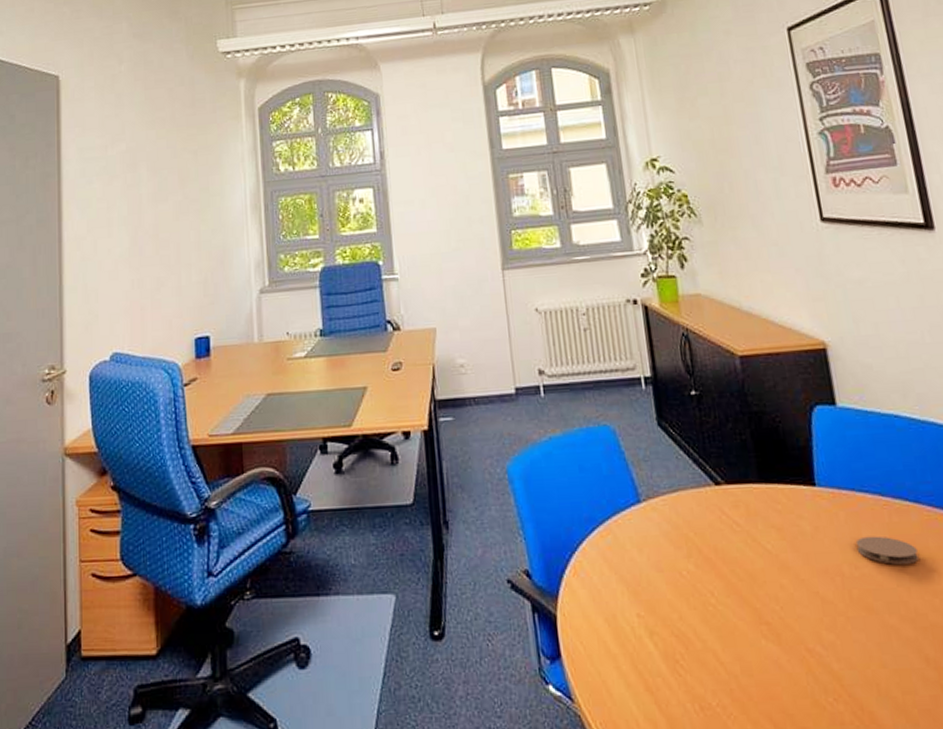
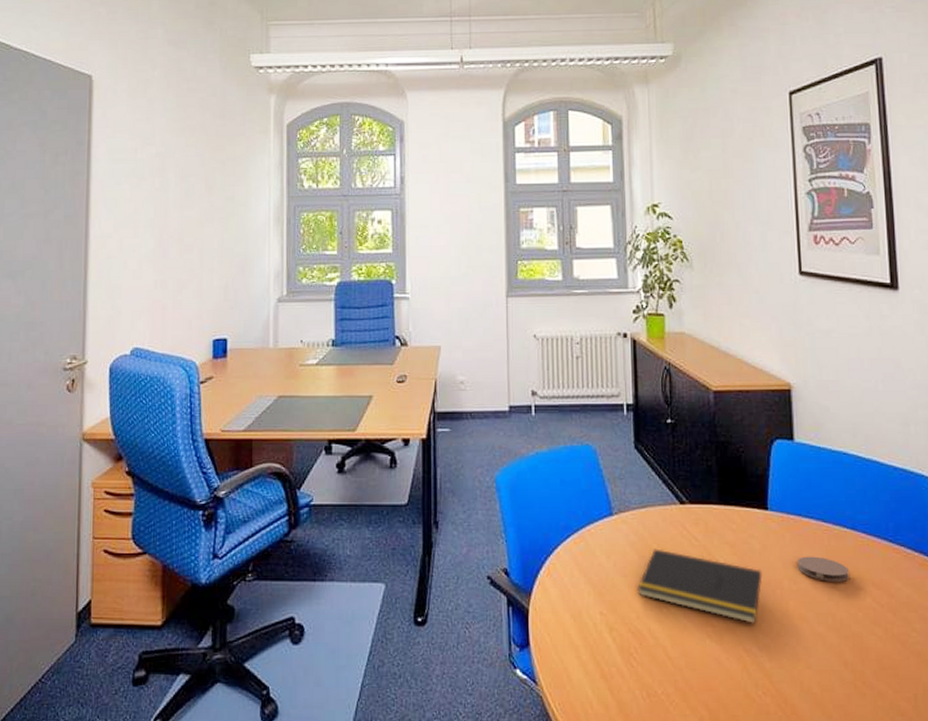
notepad: none [676,537,819,618] -> present [637,548,763,623]

